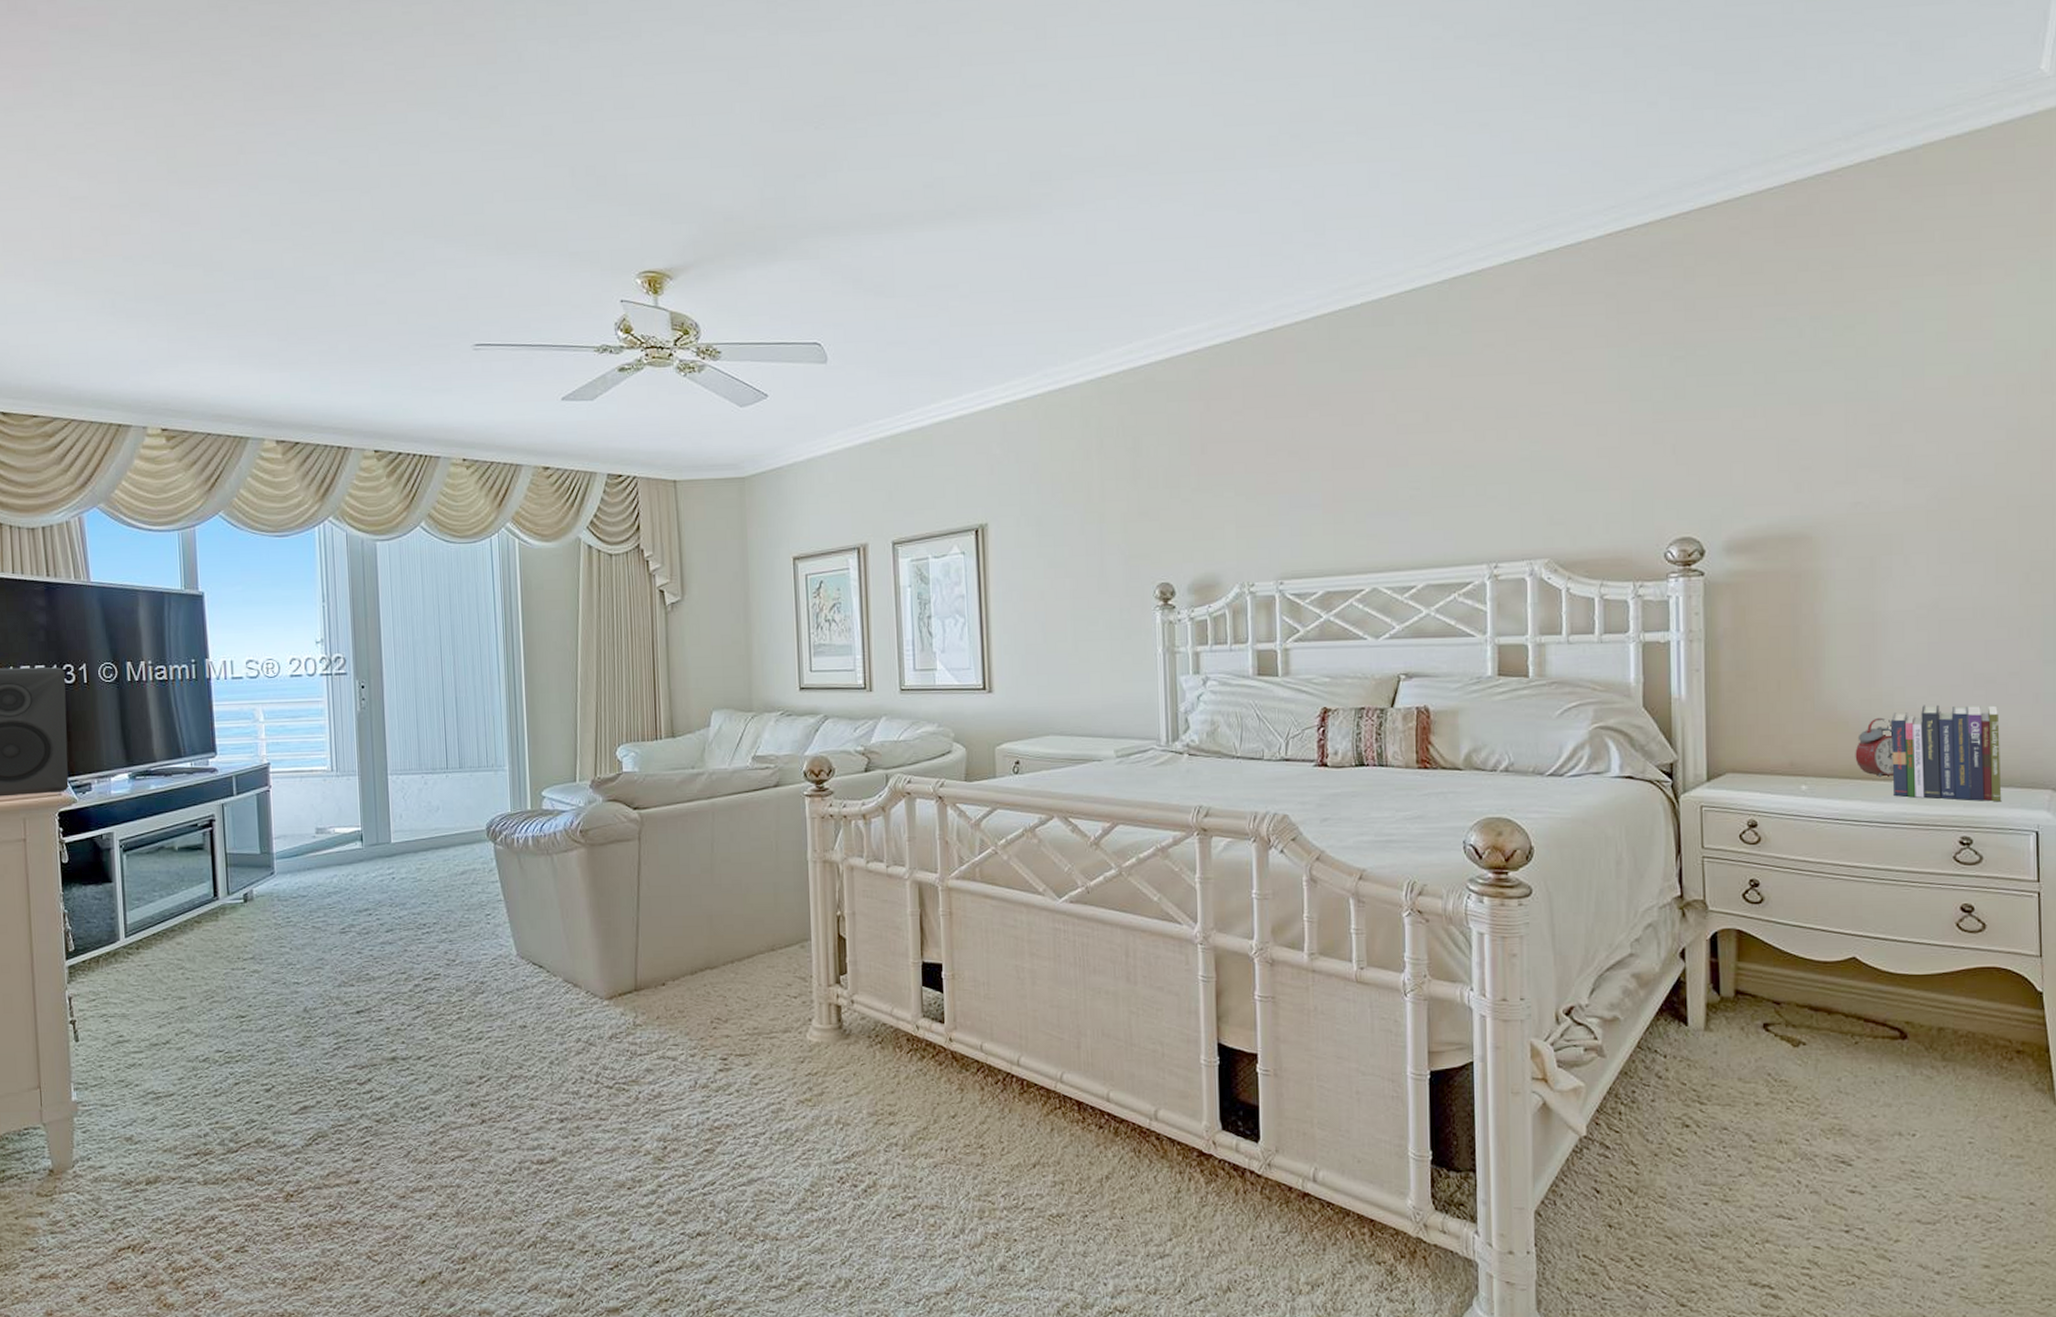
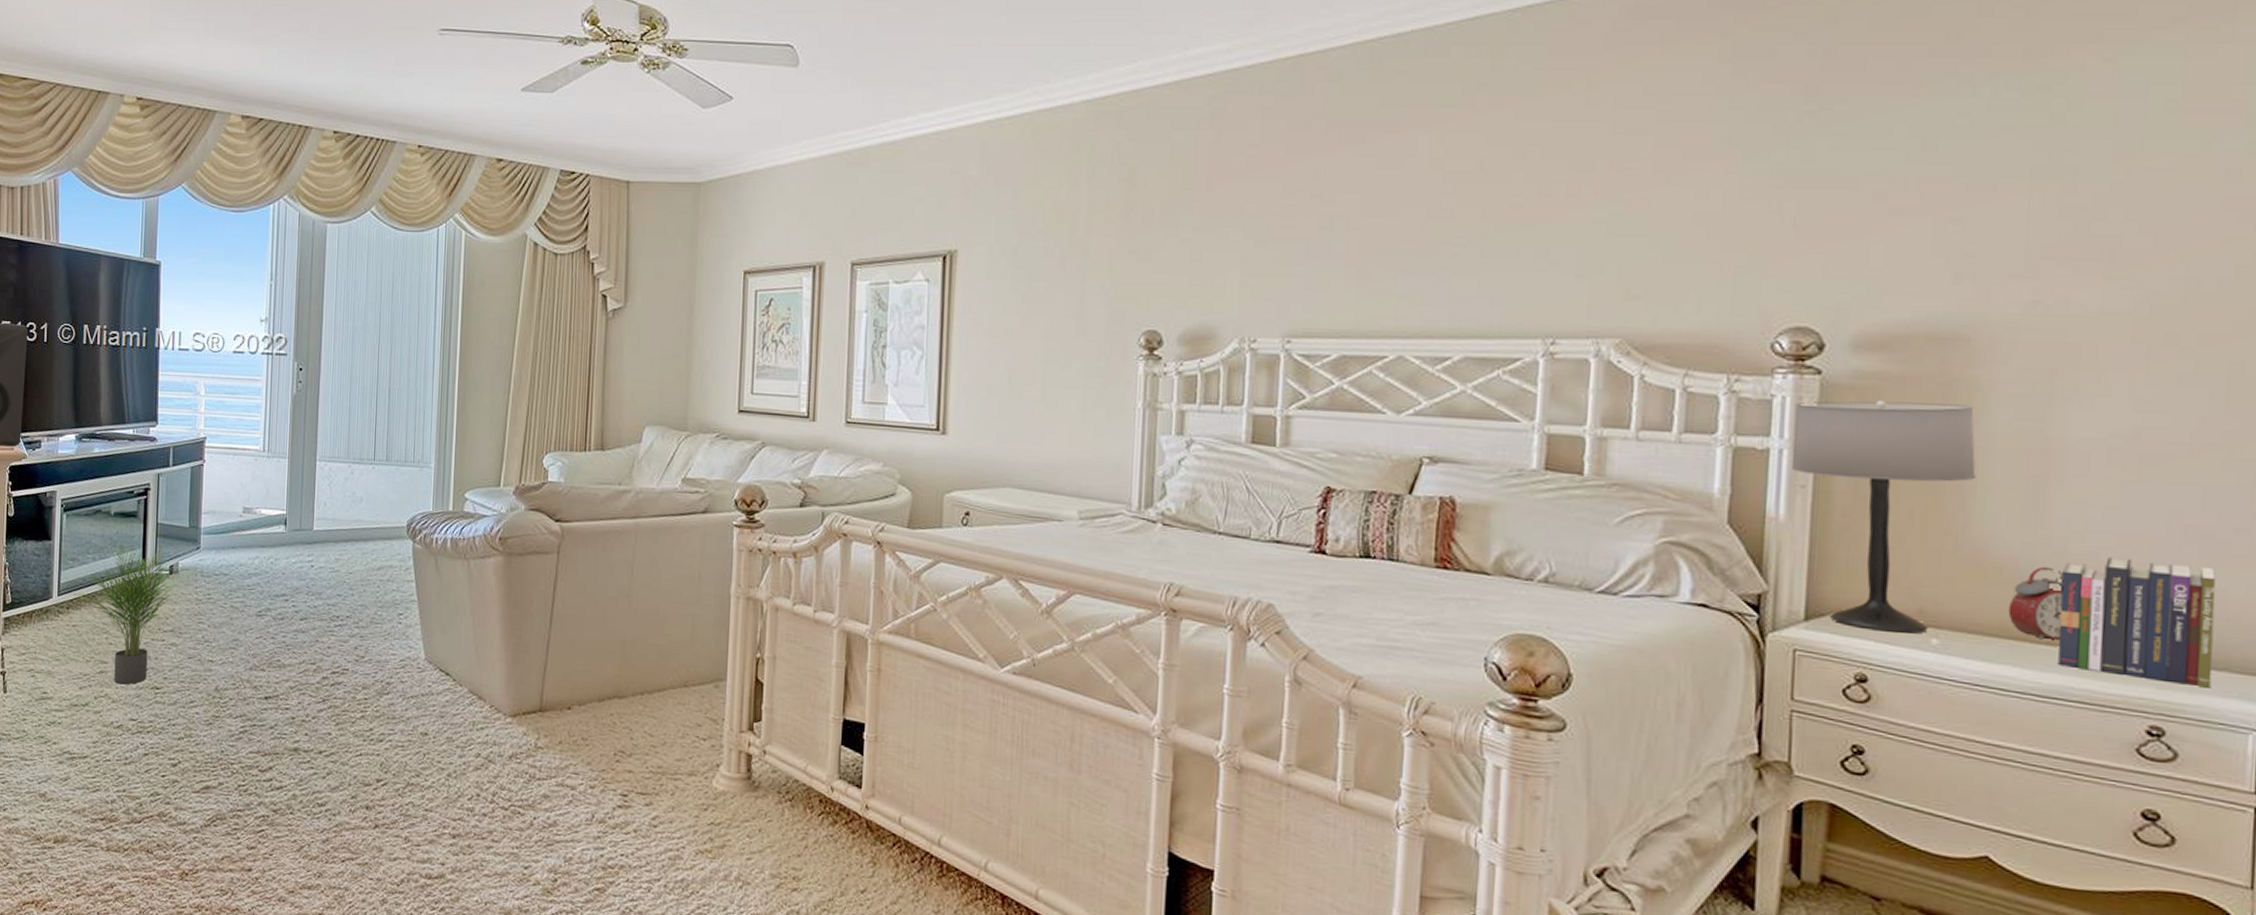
potted plant: none [138,870,255,1018] -> present [69,541,179,685]
table lamp: none [1686,591,1824,784] -> present [1792,399,1976,634]

